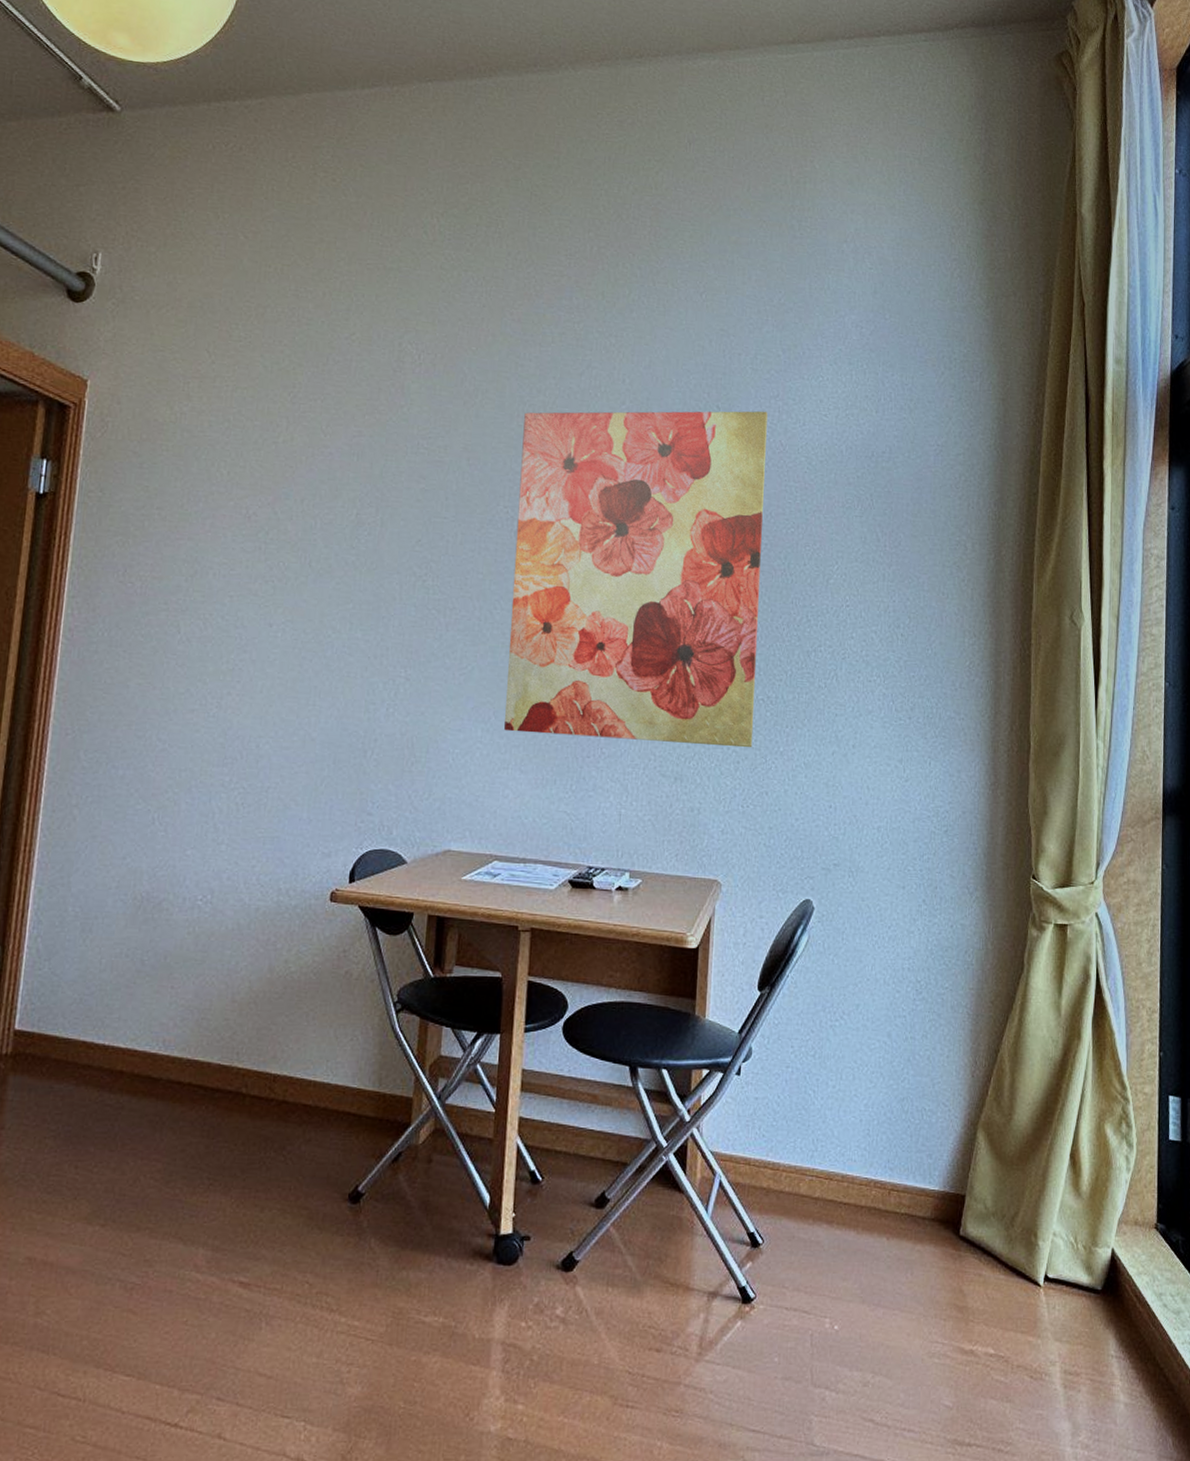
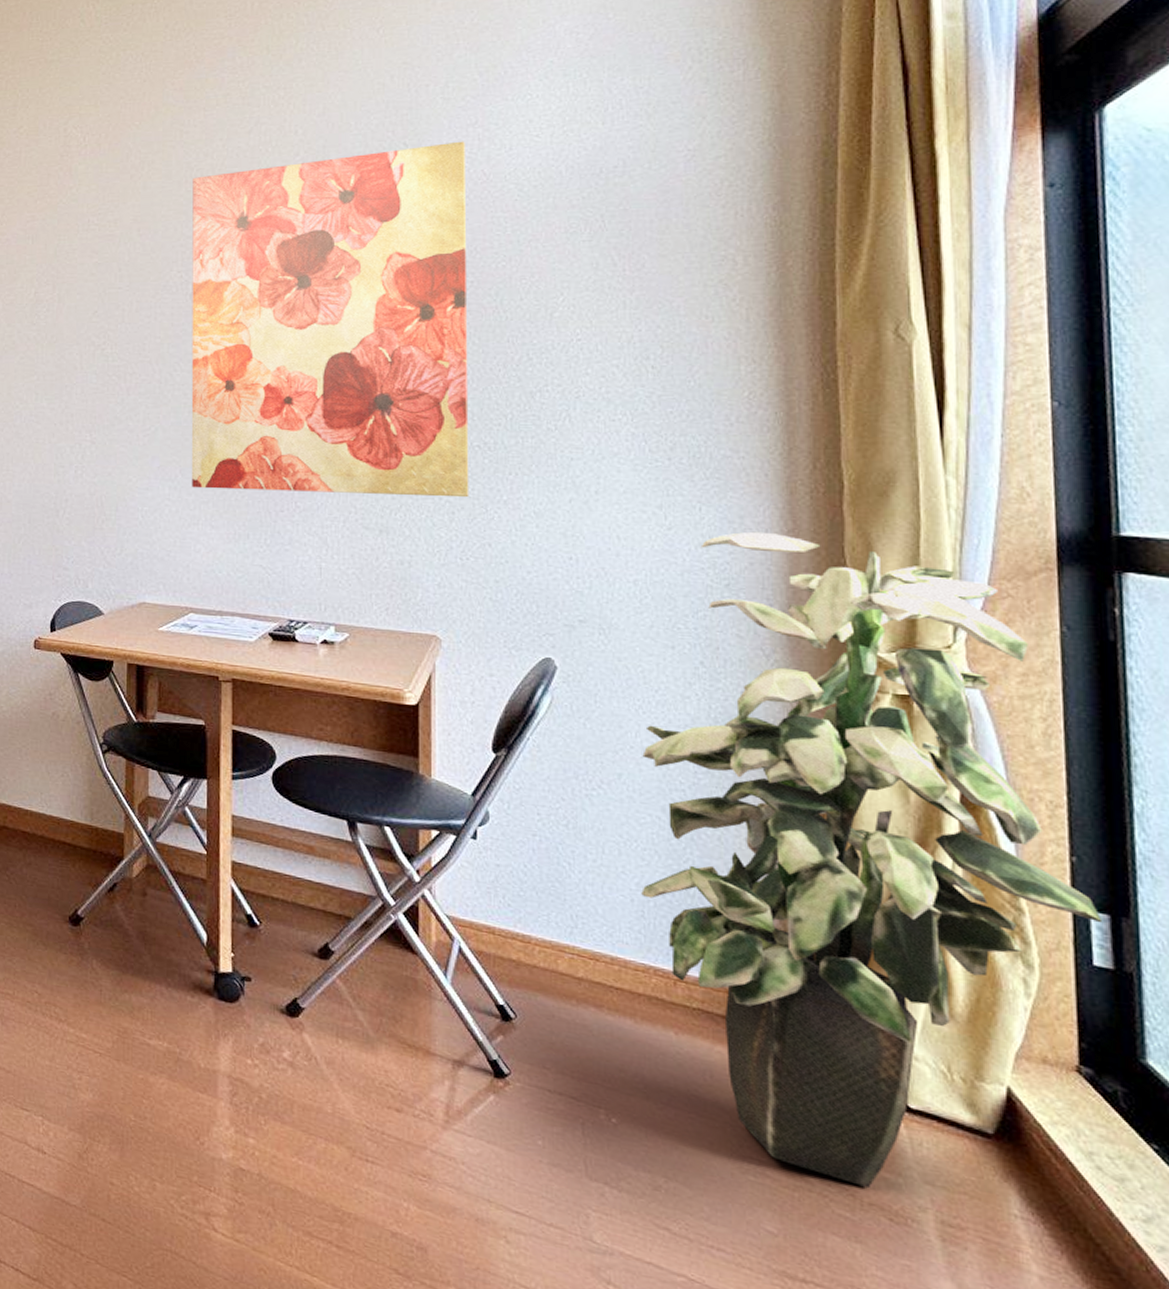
indoor plant: none [868,784,1176,1352] -> present [641,531,1103,1187]

